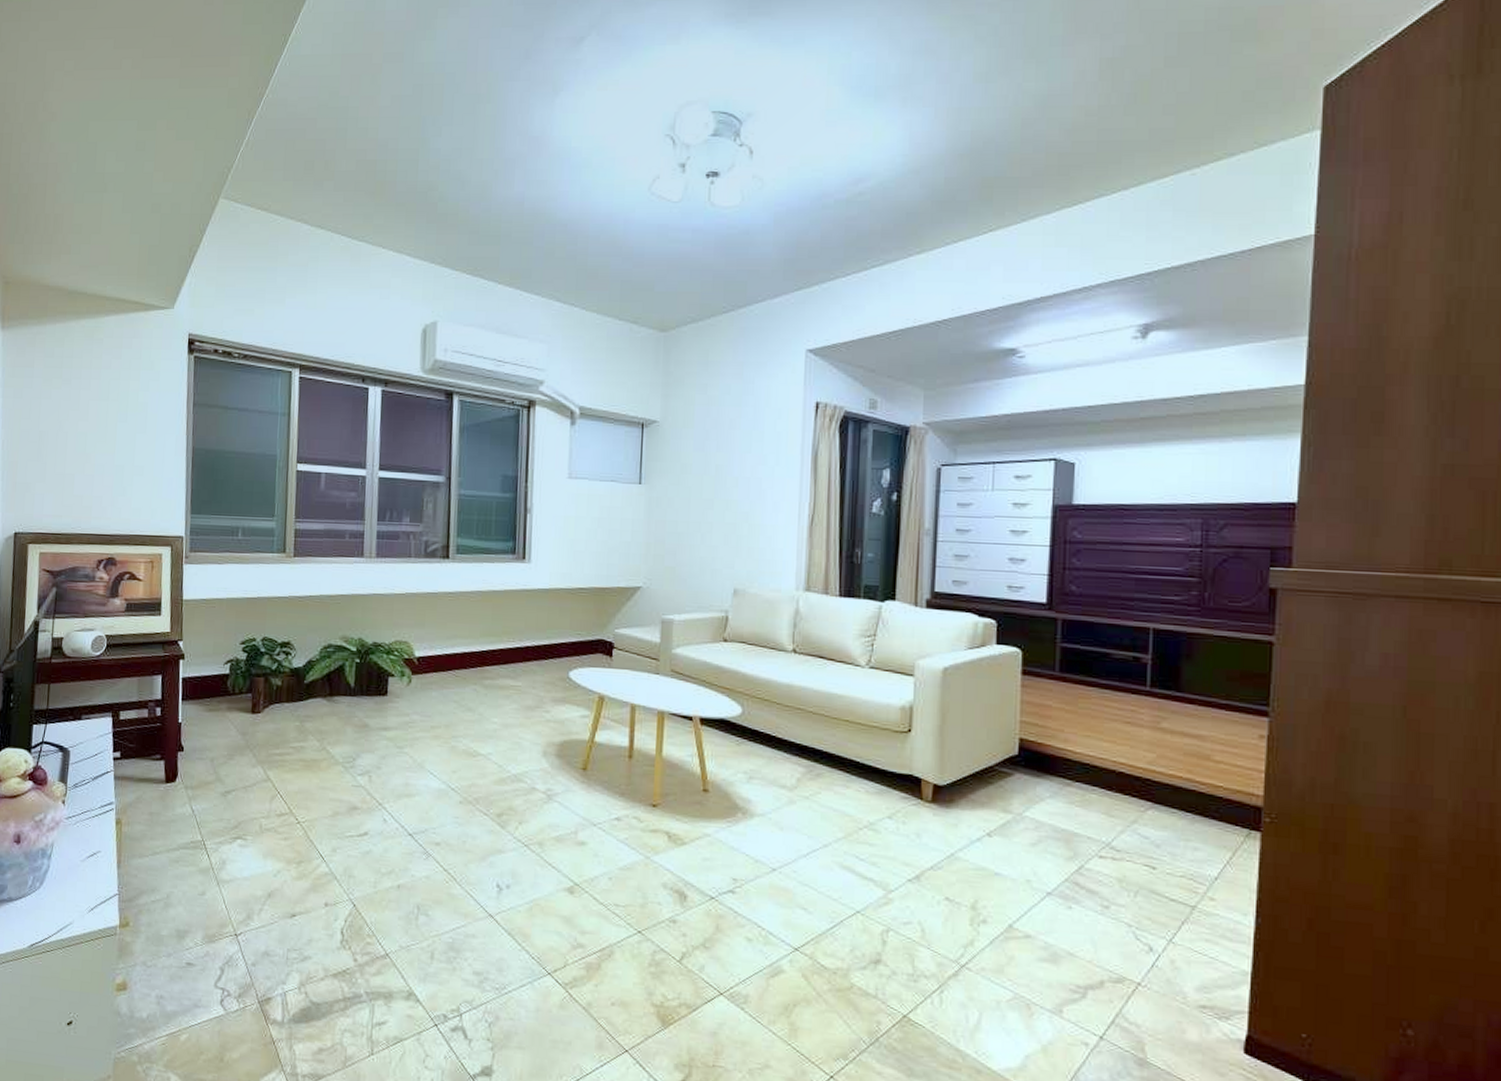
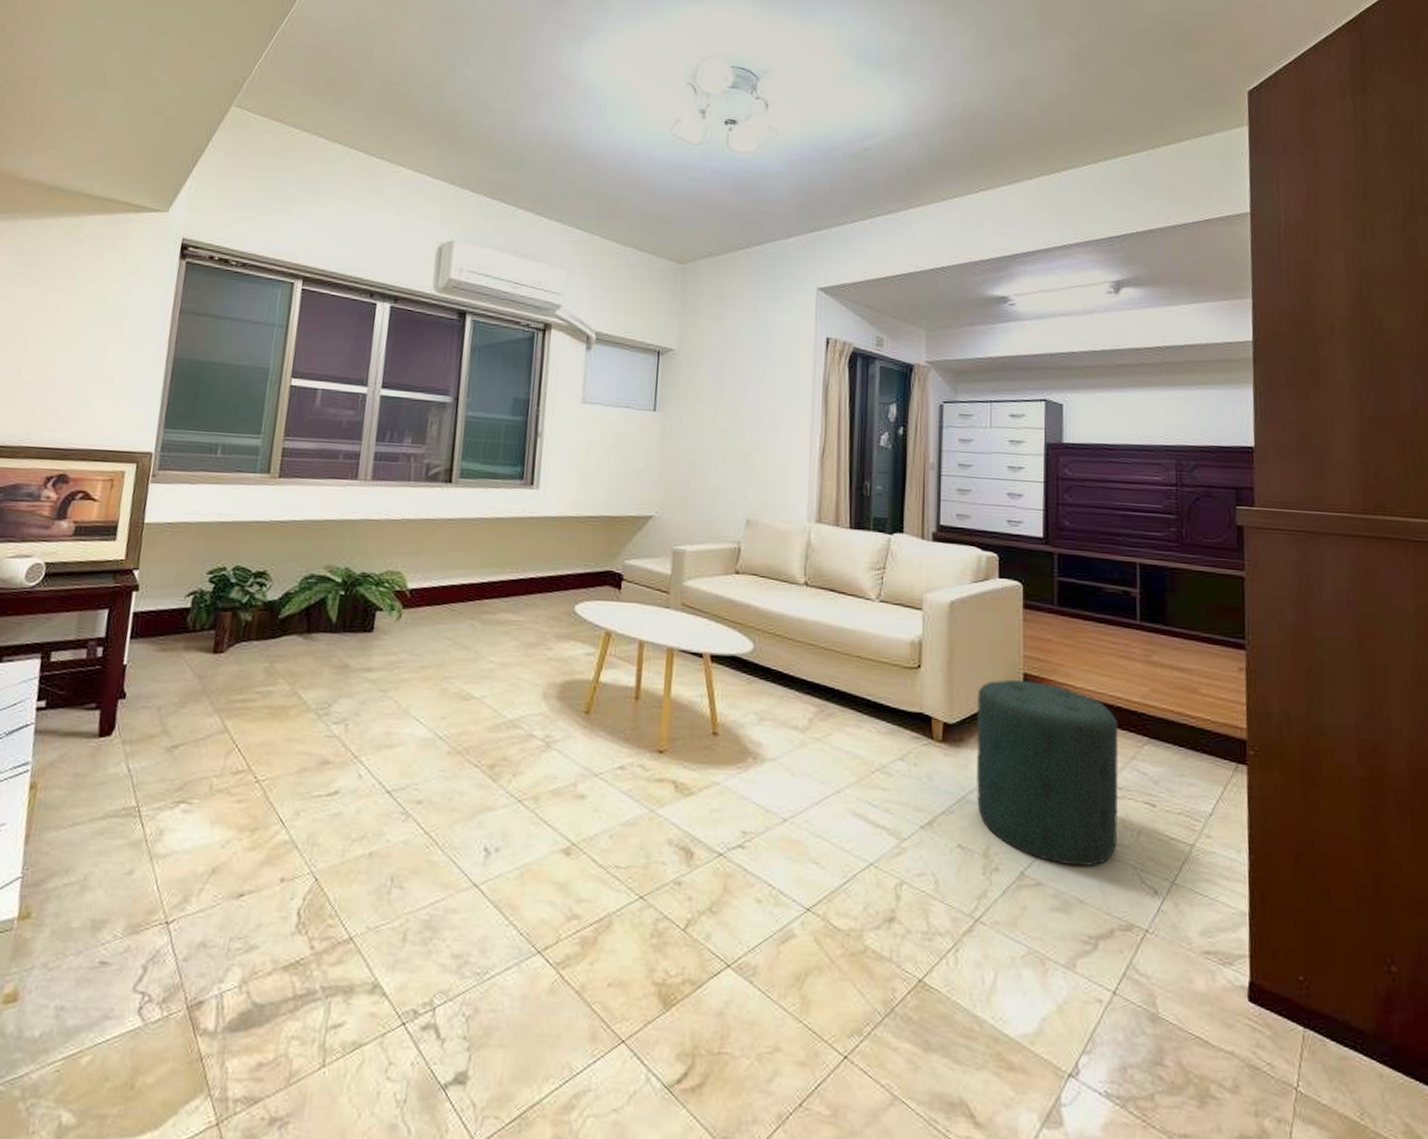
ottoman: none [966,744,1120,923] -> present [977,680,1119,867]

